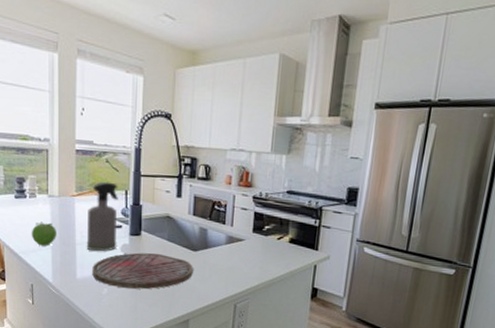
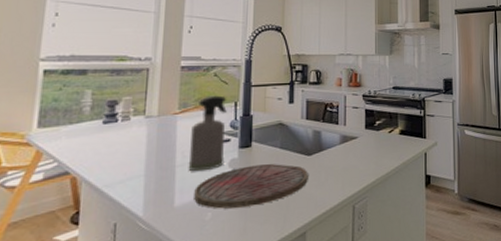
fruit: present [31,222,56,246] -> none [119,146,153,175]

